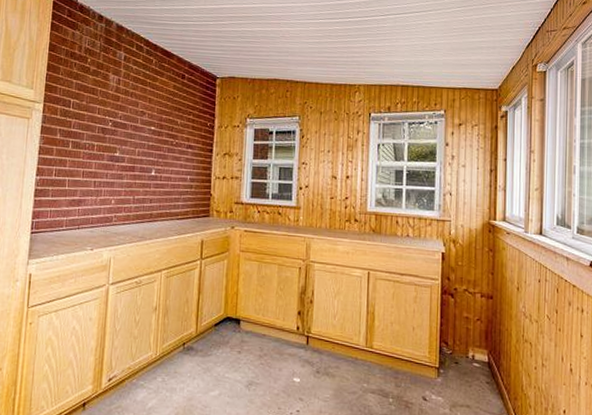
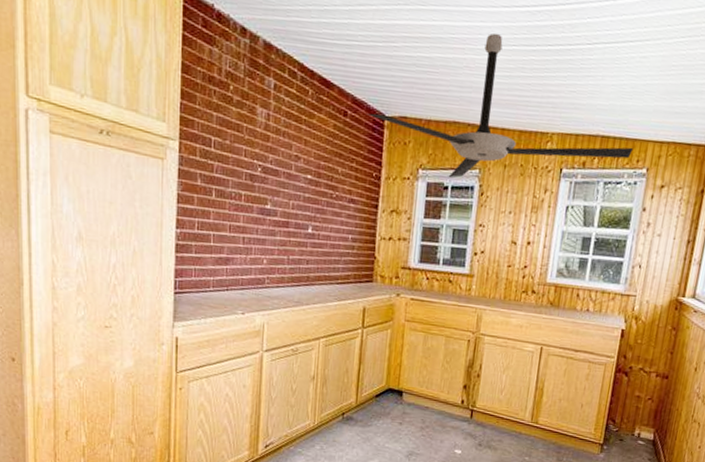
ceiling fan: none [201,10,431,125] -> present [367,33,634,178]

